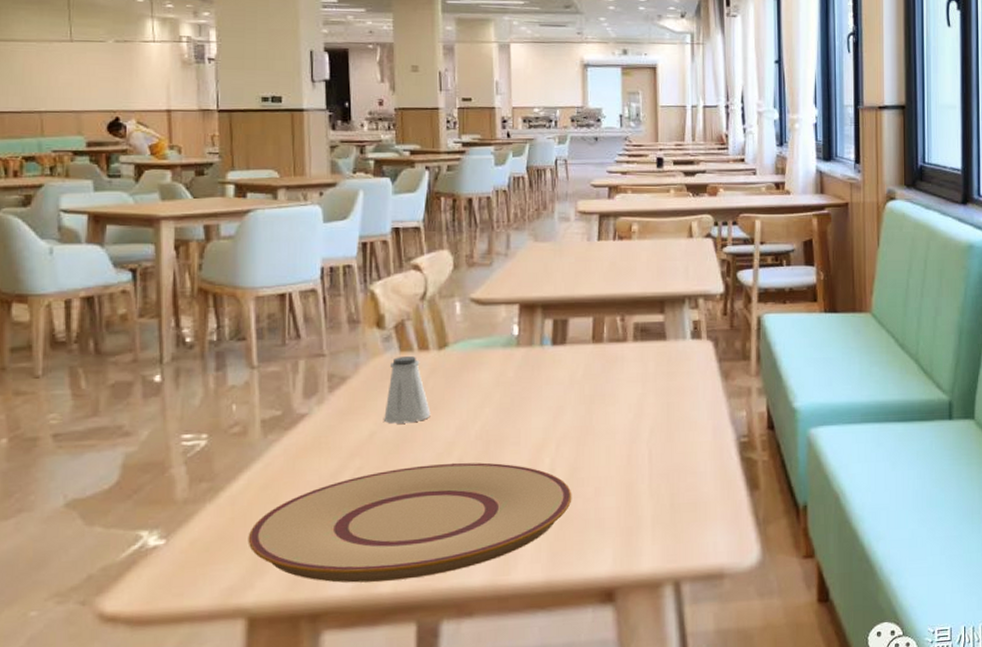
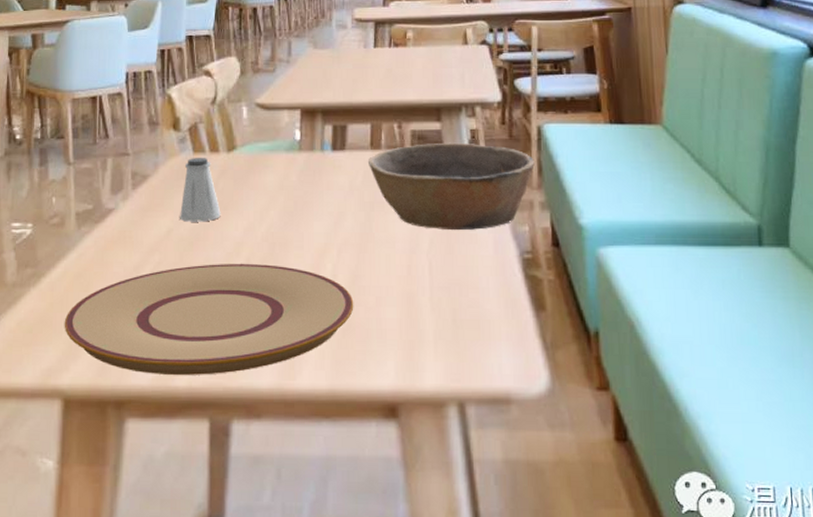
bowl: none [589,334,753,419] -> present [367,142,535,231]

